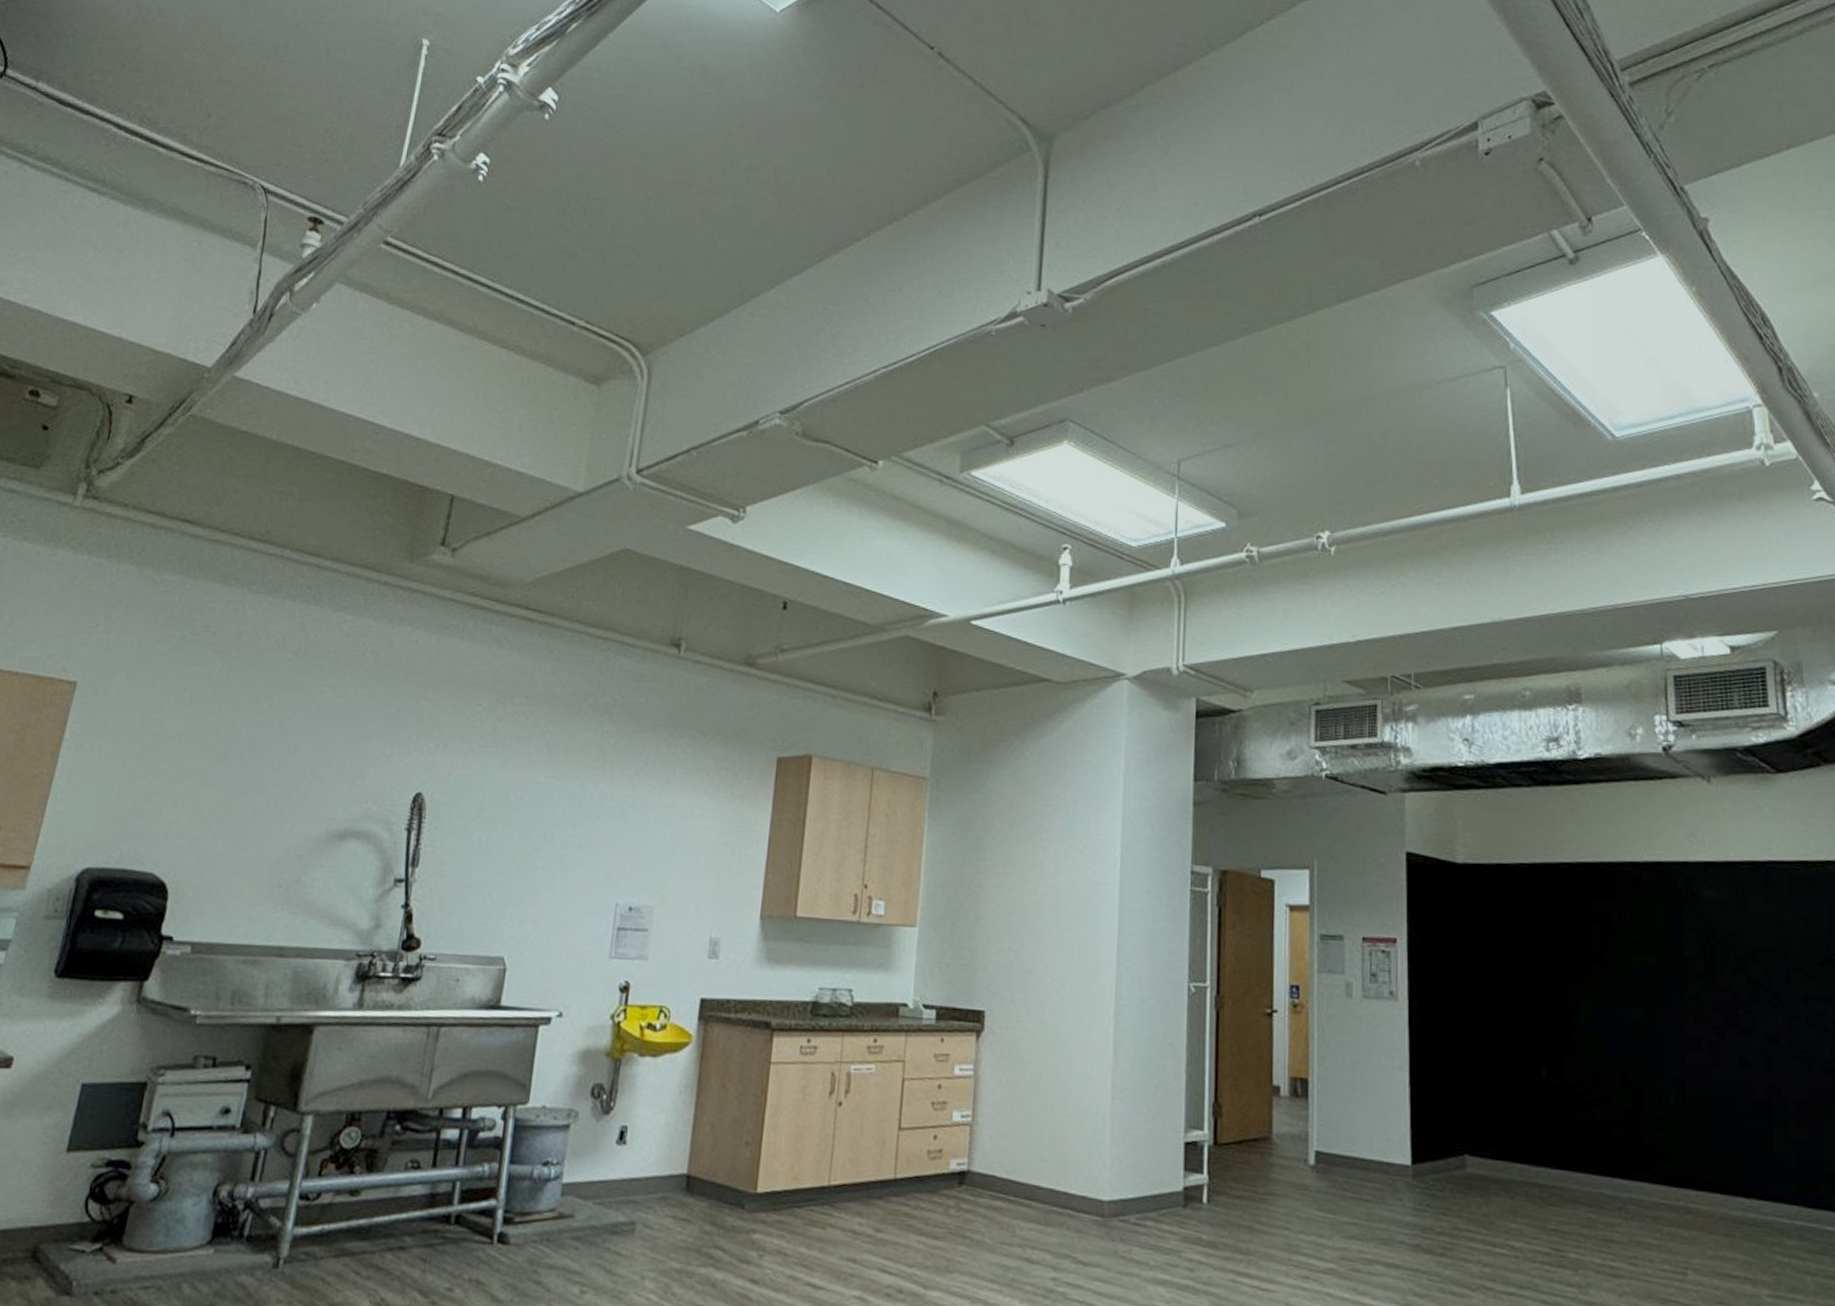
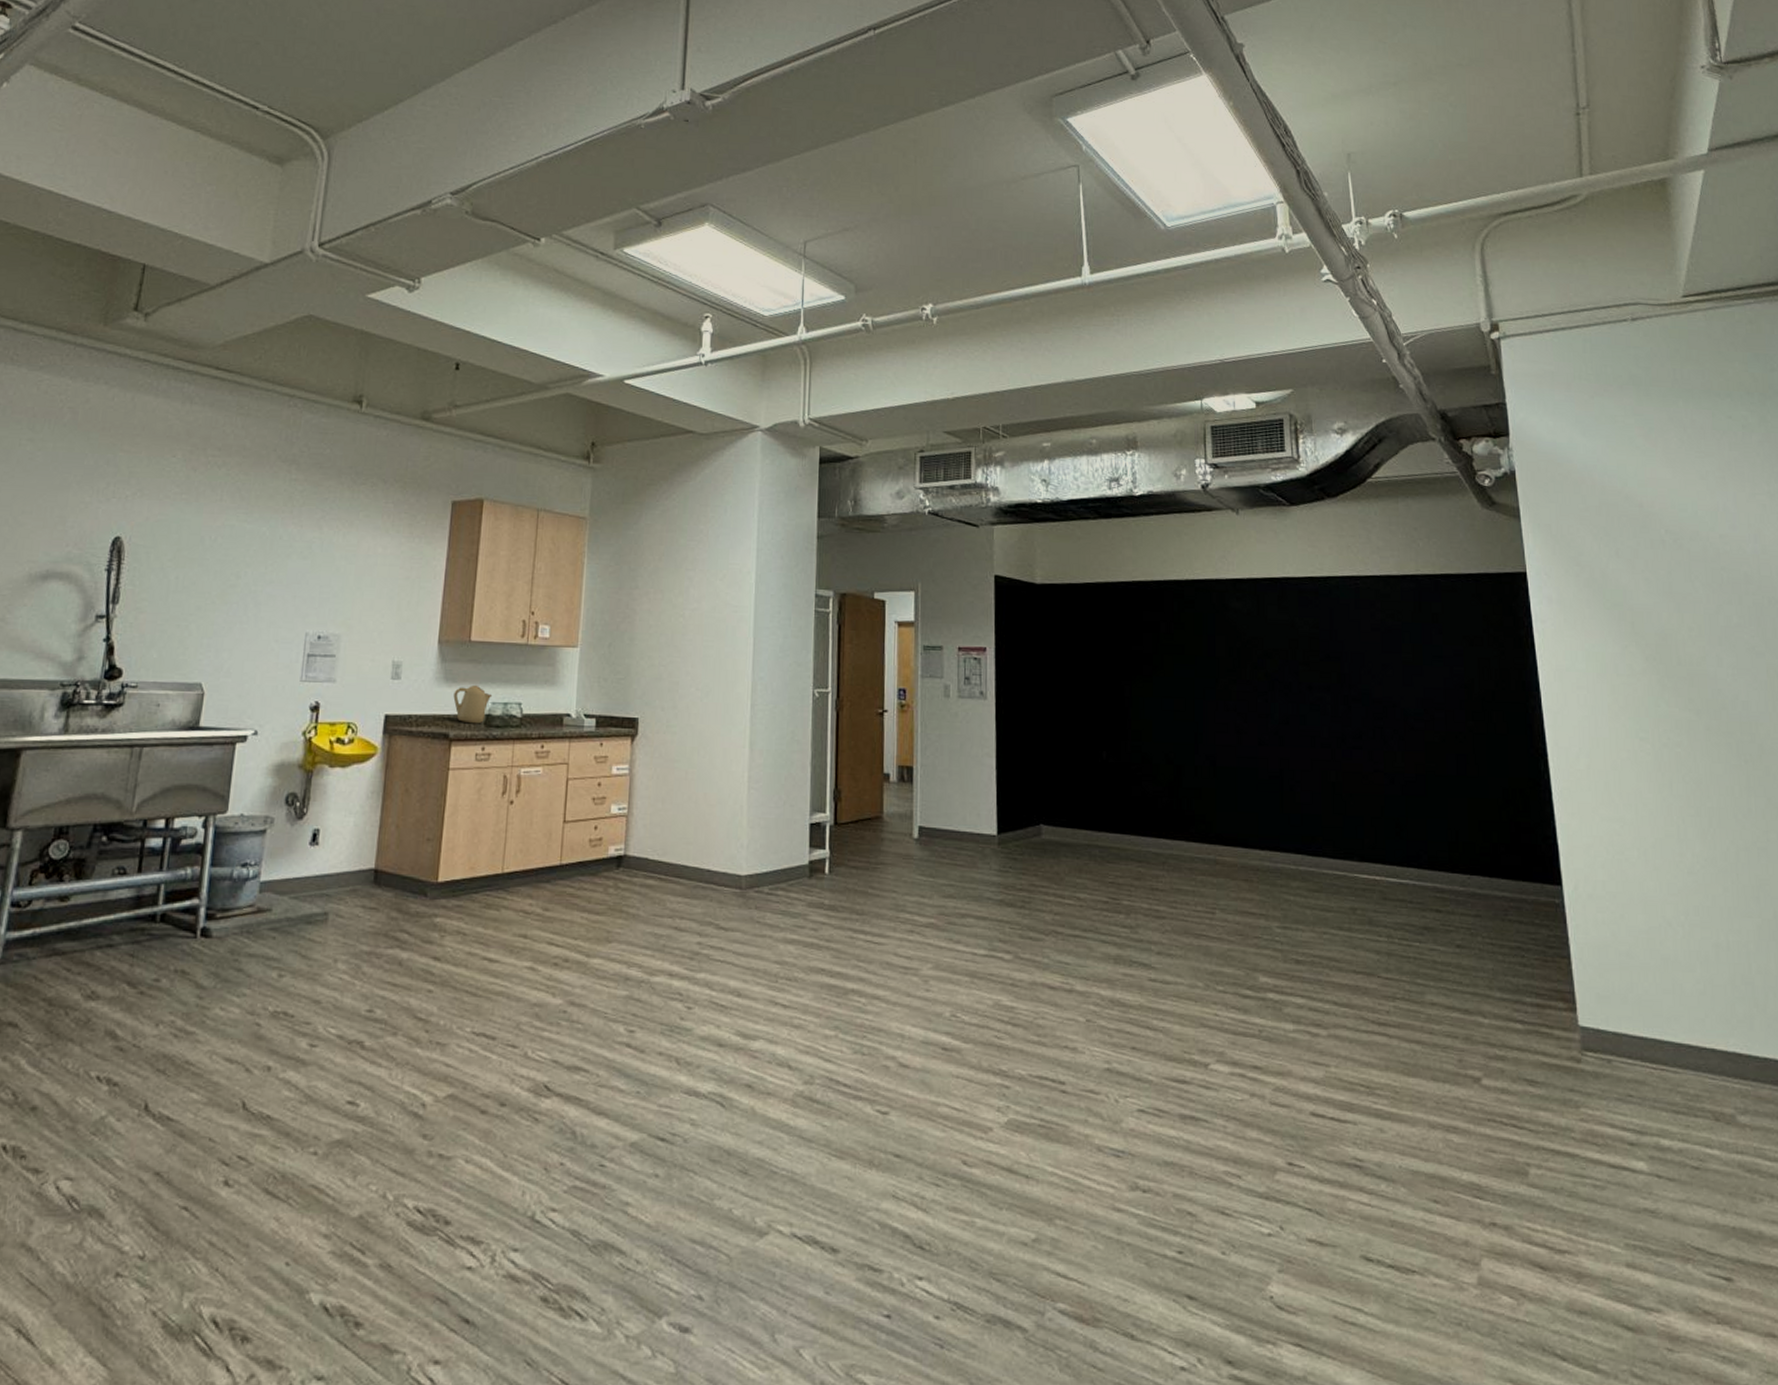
kettle: none [776,967,820,1013] -> present [453,684,493,724]

